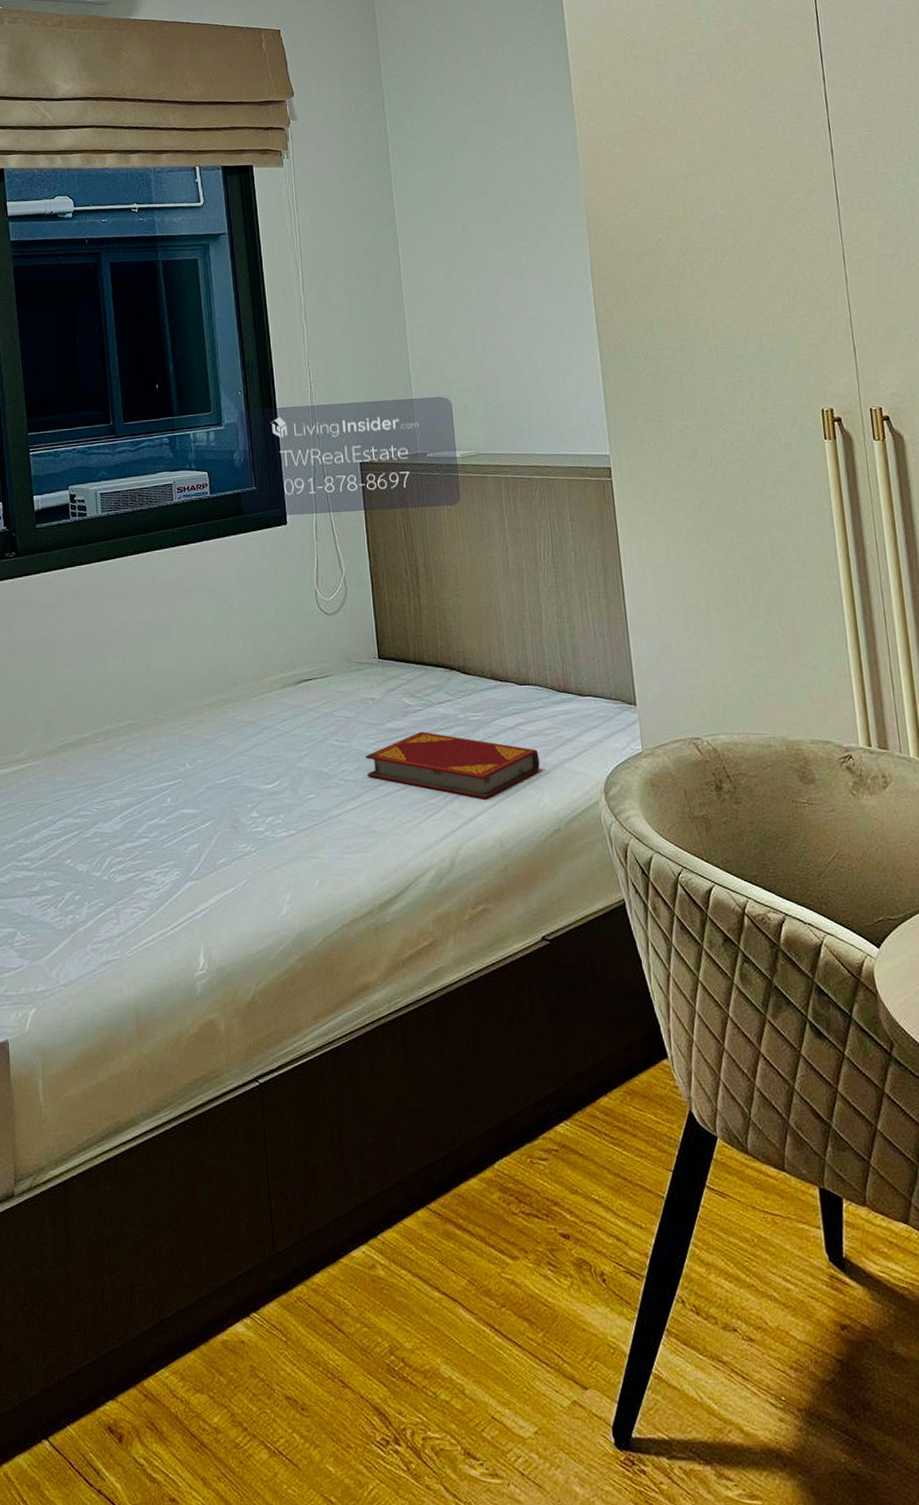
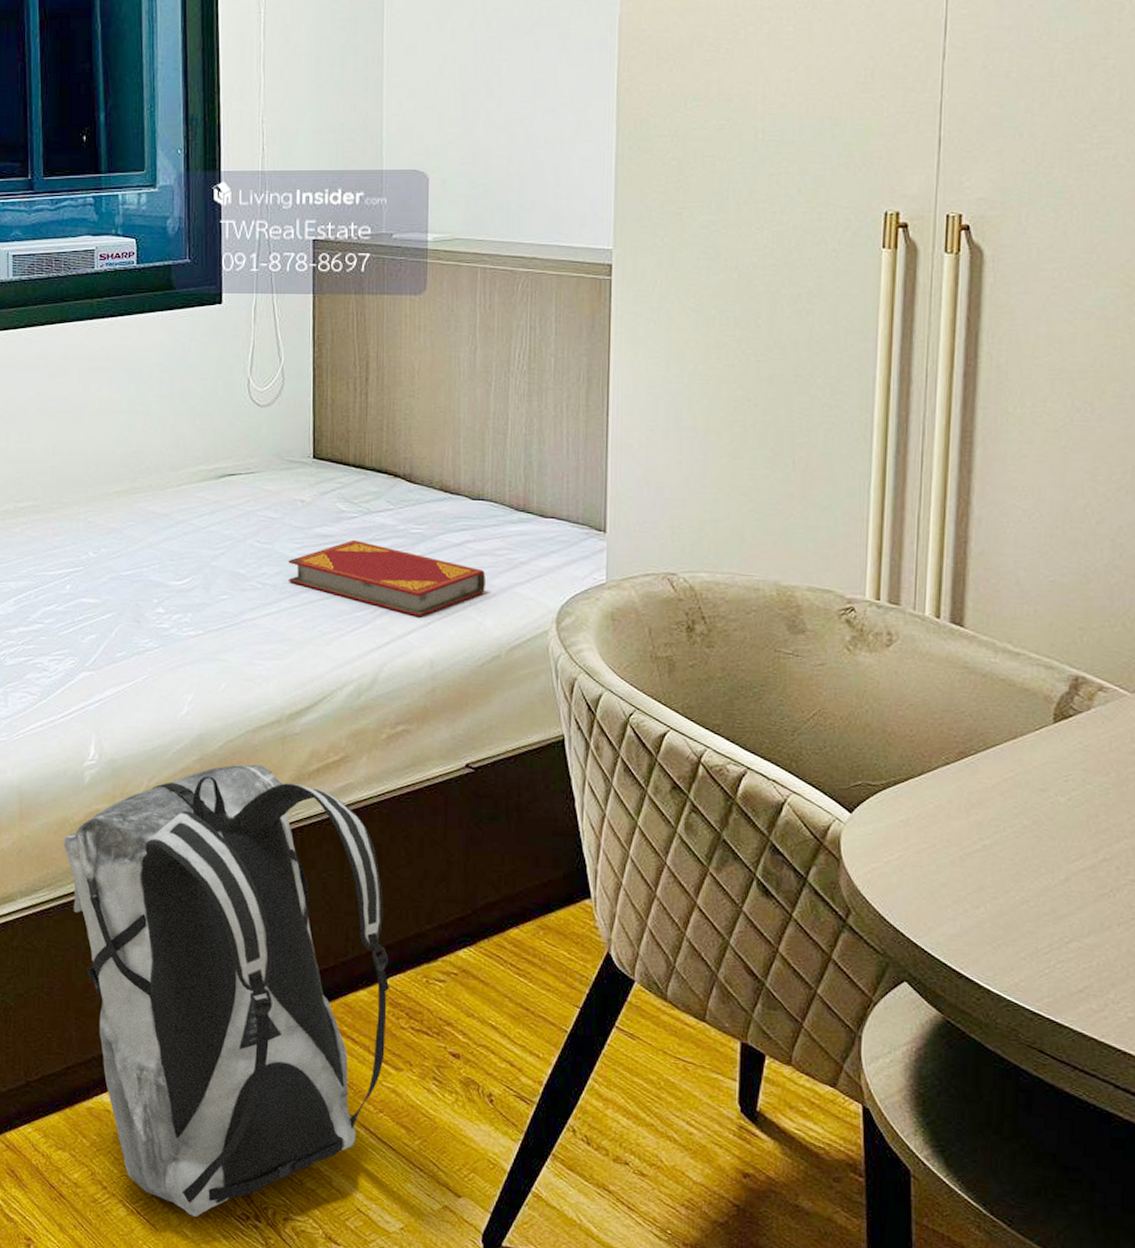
backpack: none [181,957,501,1450] -> present [64,764,390,1218]

